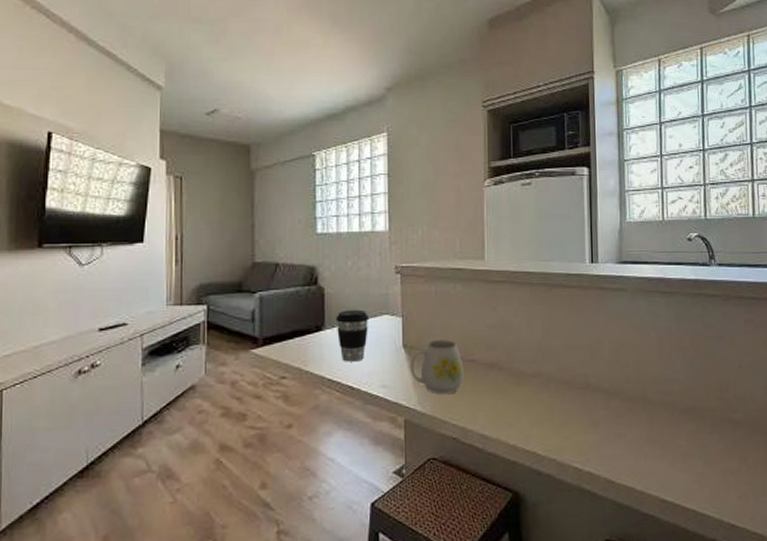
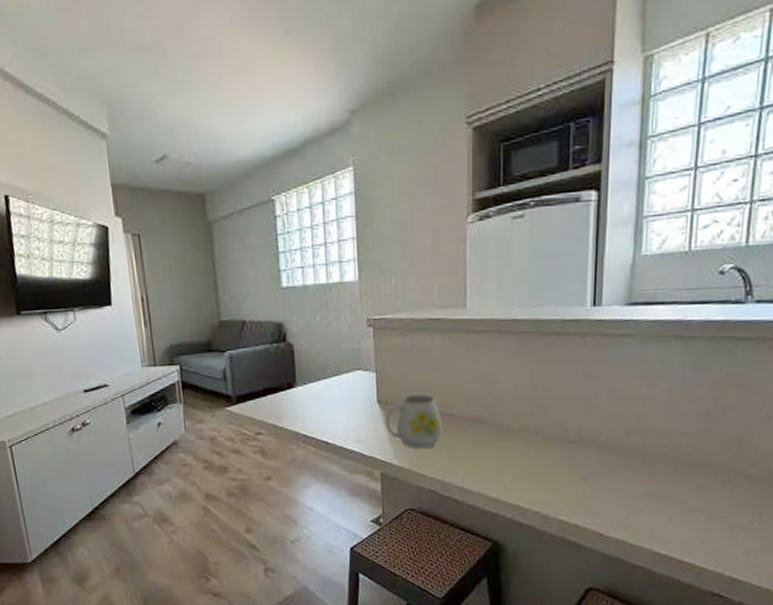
coffee cup: present [336,309,368,362] -> none [307,365,341,418]

